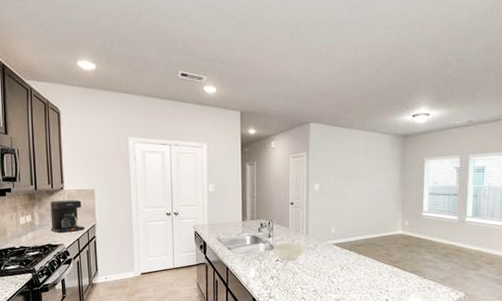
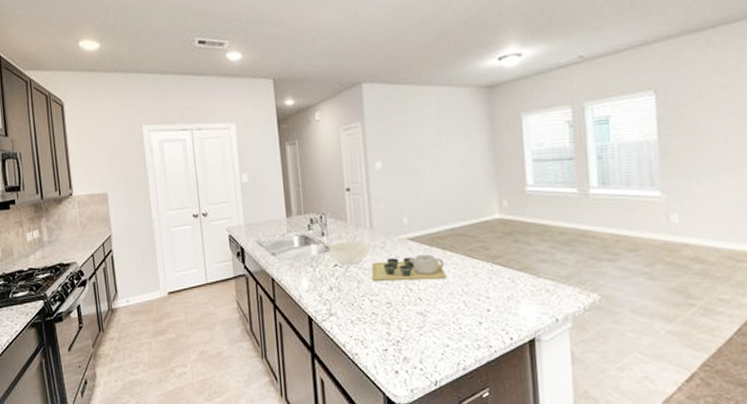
coffee maker: present [50,199,84,233] -> none [59,206,99,249]
tea set: none [304,256,359,275] -> present [371,254,446,281]

